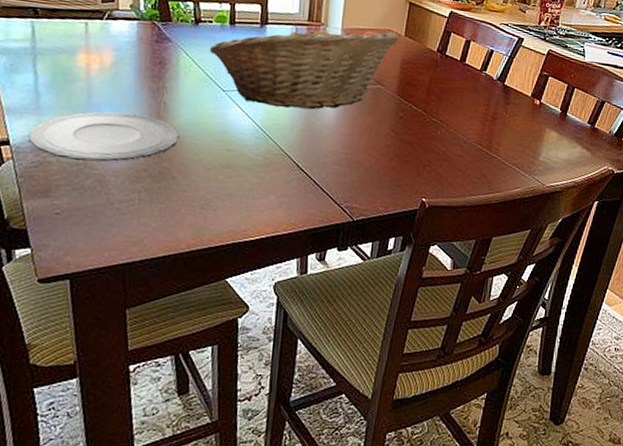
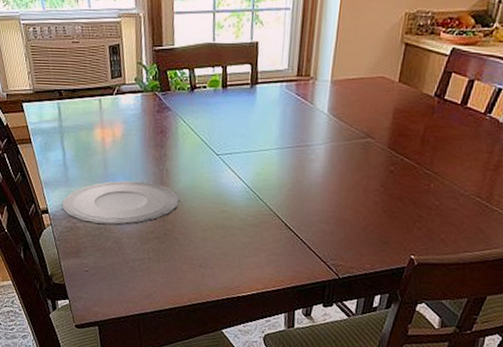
fruit basket: present [209,23,399,110] -> none [204,78,393,169]

